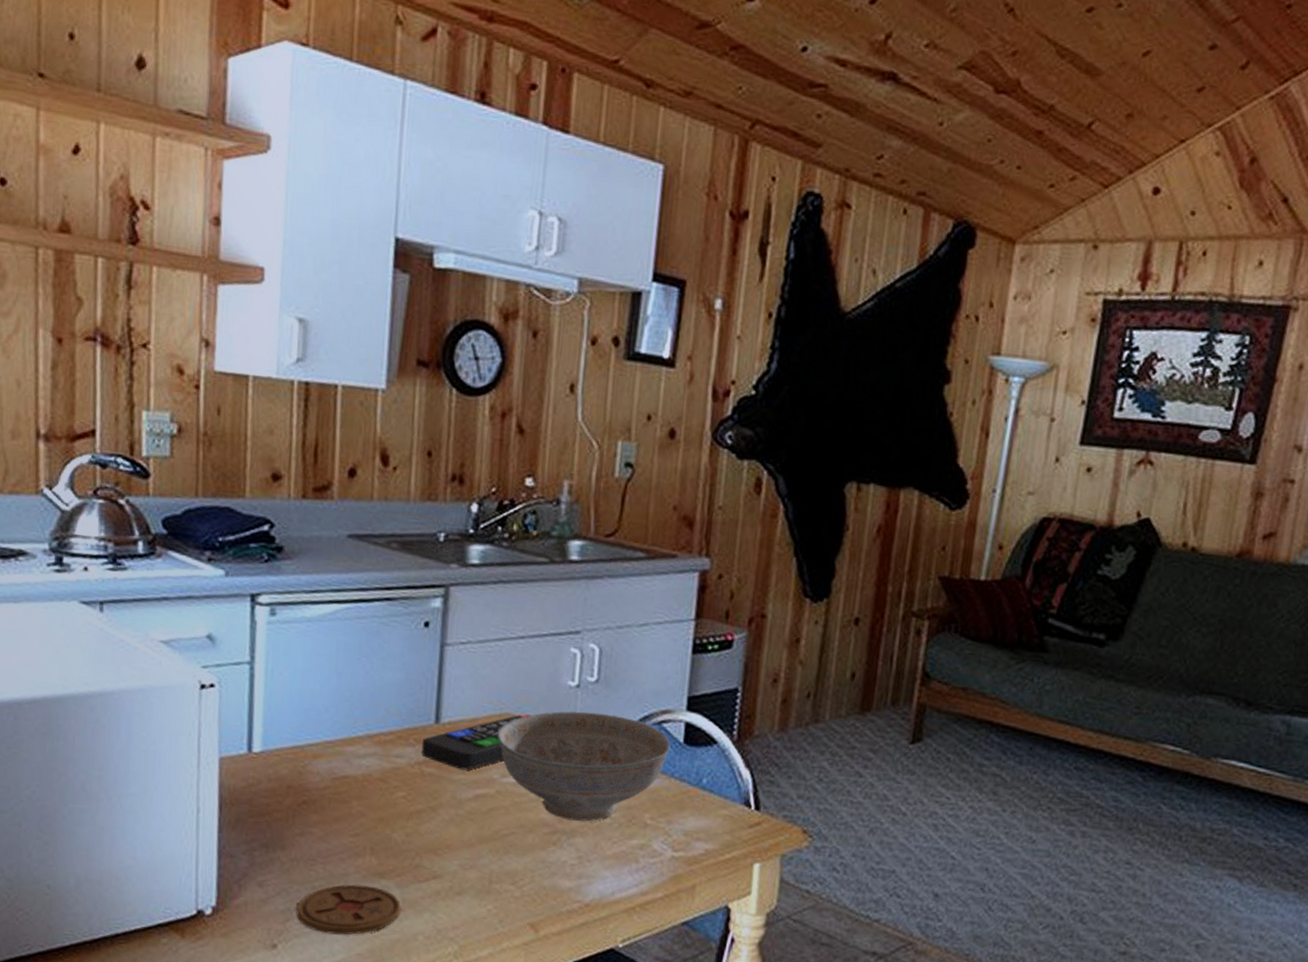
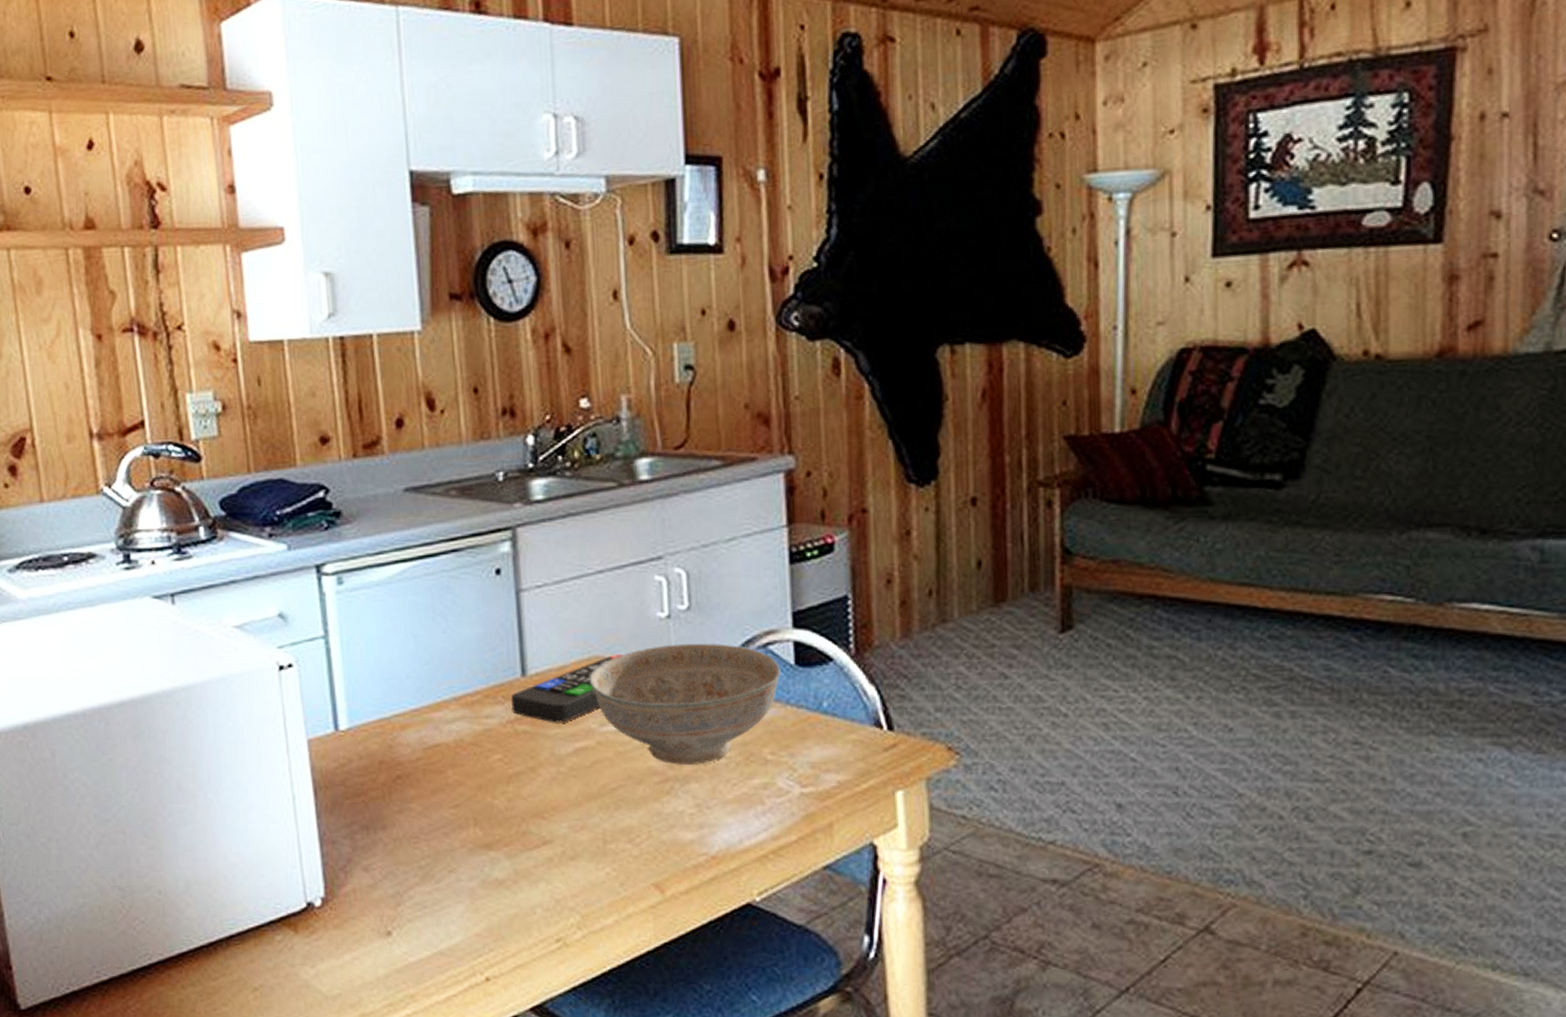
coaster: present [295,884,402,935] -> none [405,859,515,915]

